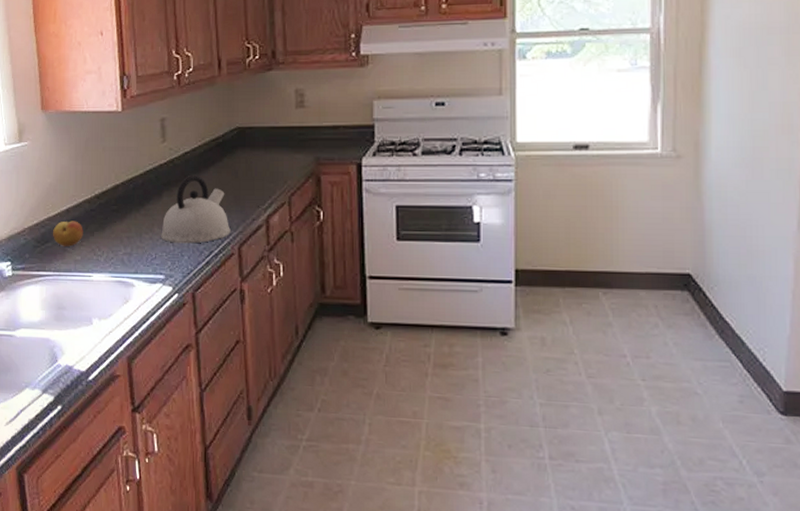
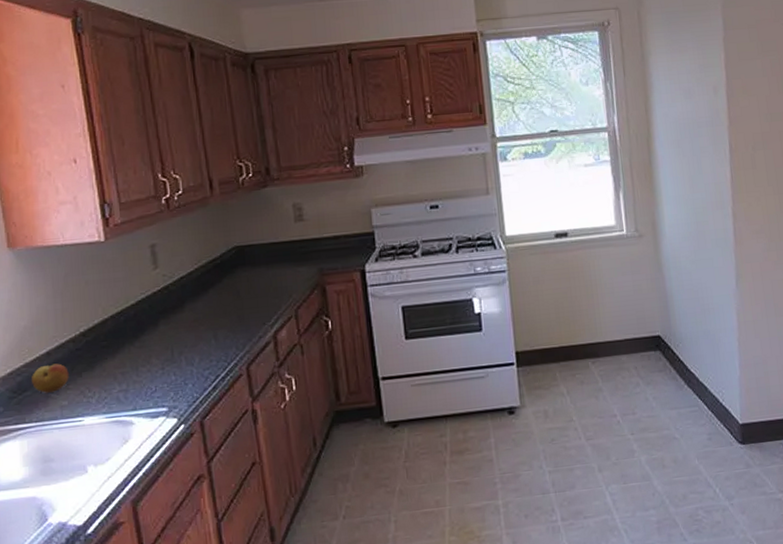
kettle: present [161,174,231,244] -> none [160,299,237,372]

